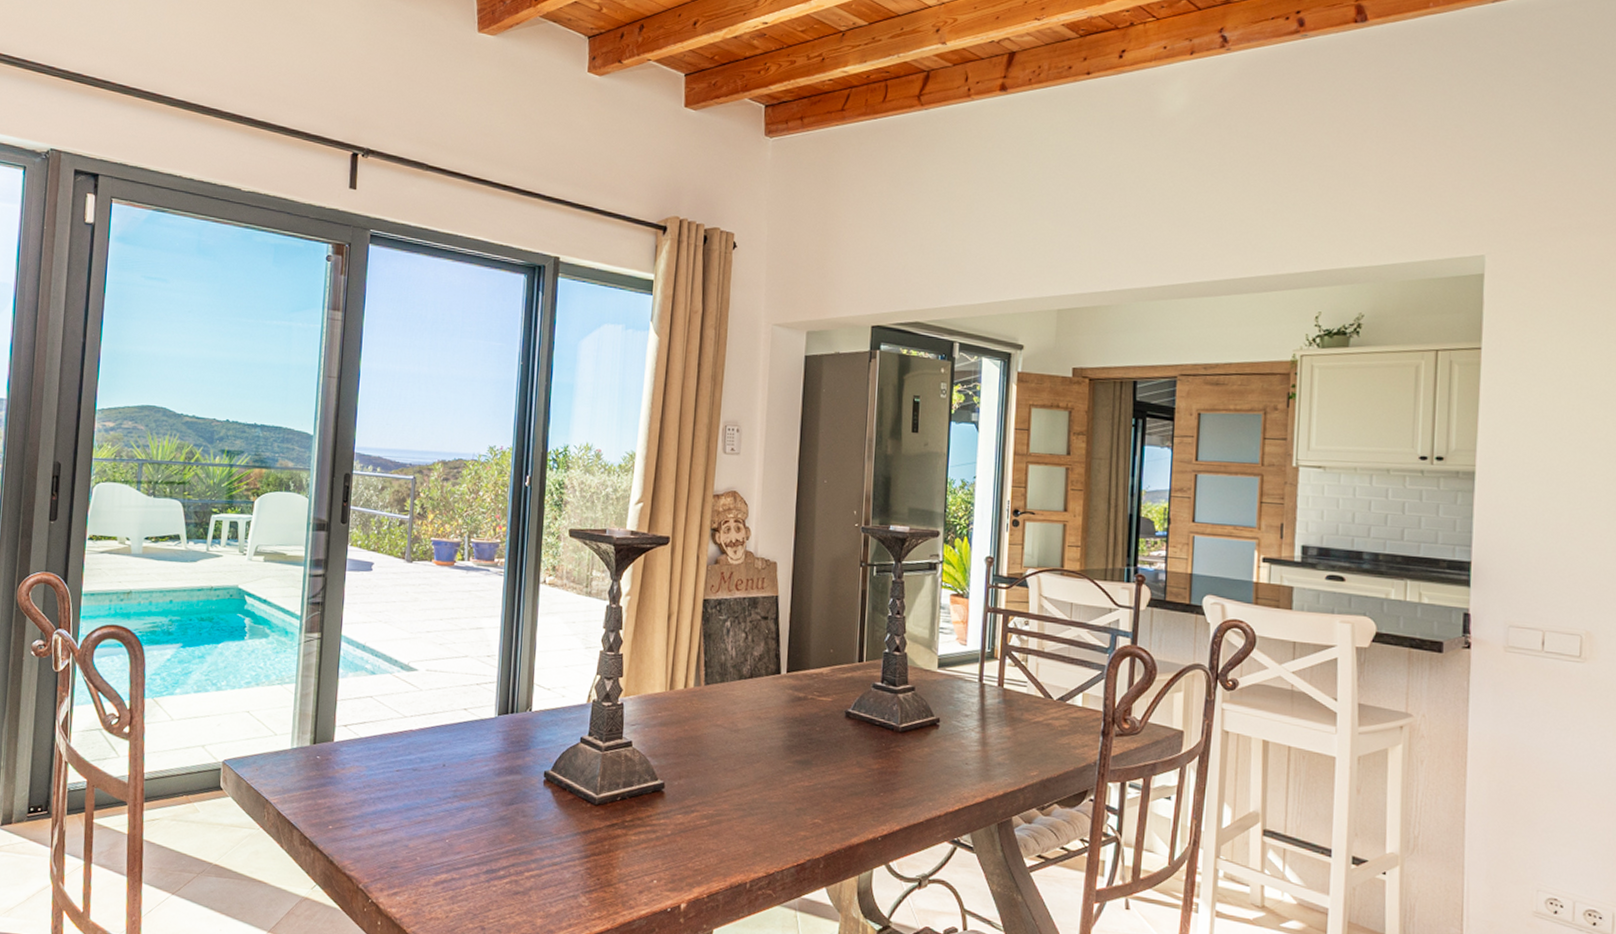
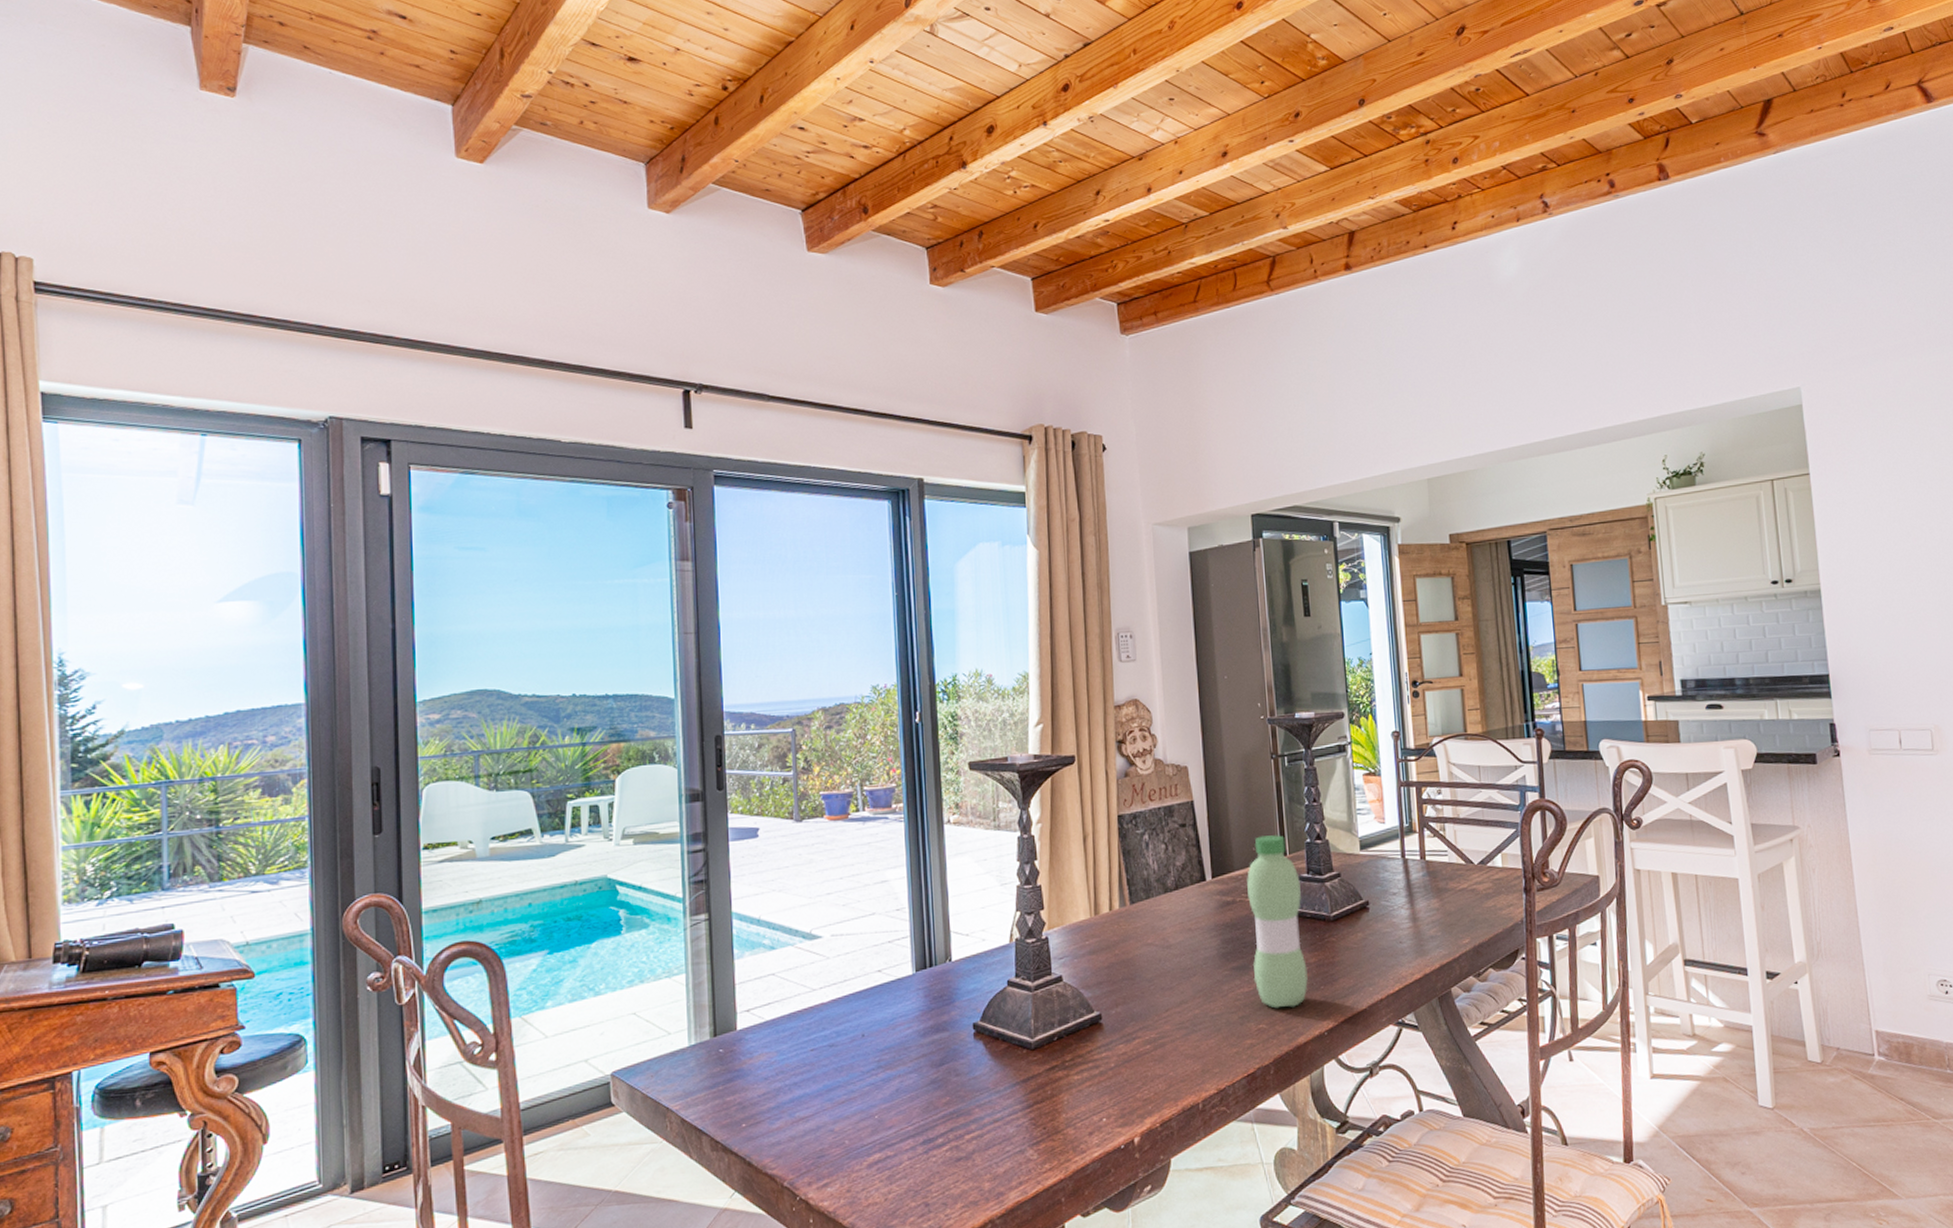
water bottle: none [815,639,873,808] -> present [1247,835,1308,1009]

